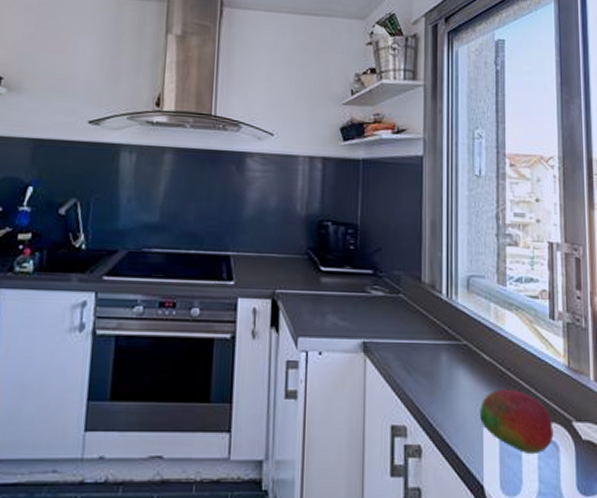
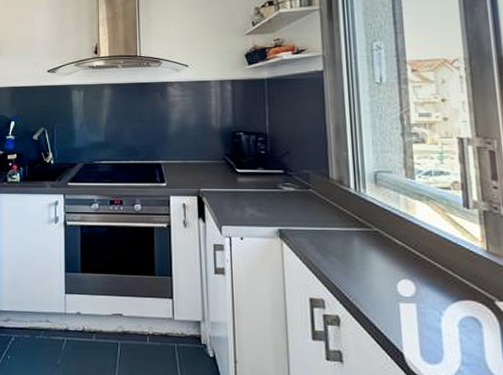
fruit: present [480,390,554,455] -> none [395,270,475,329]

